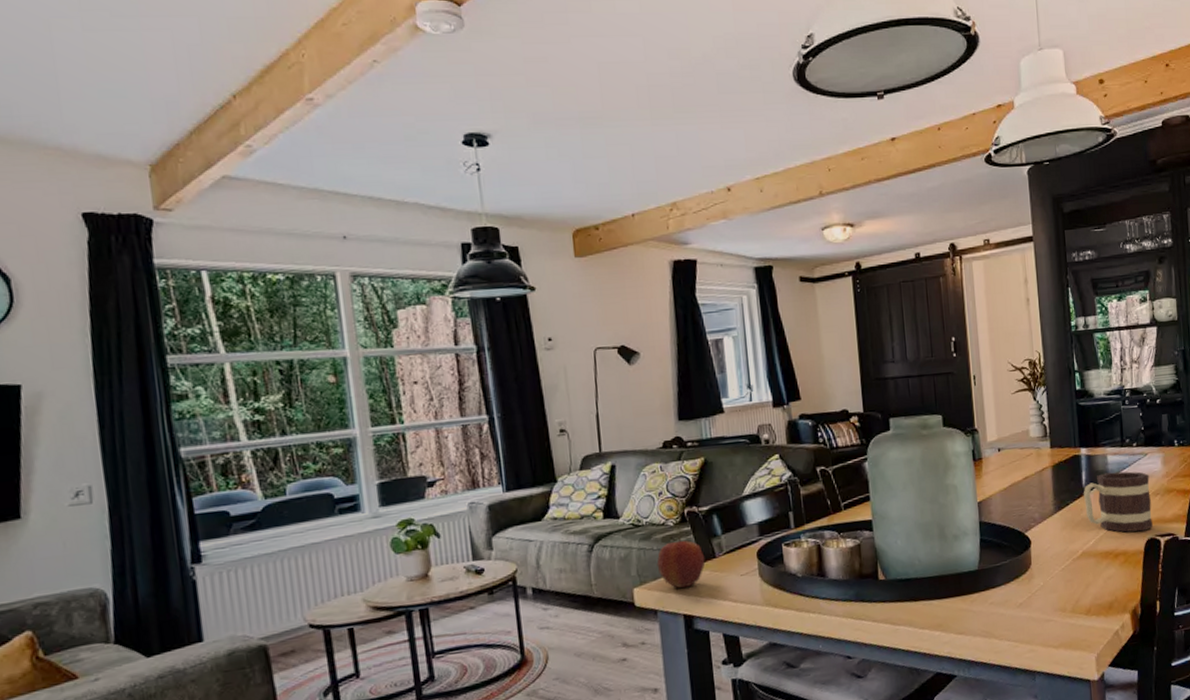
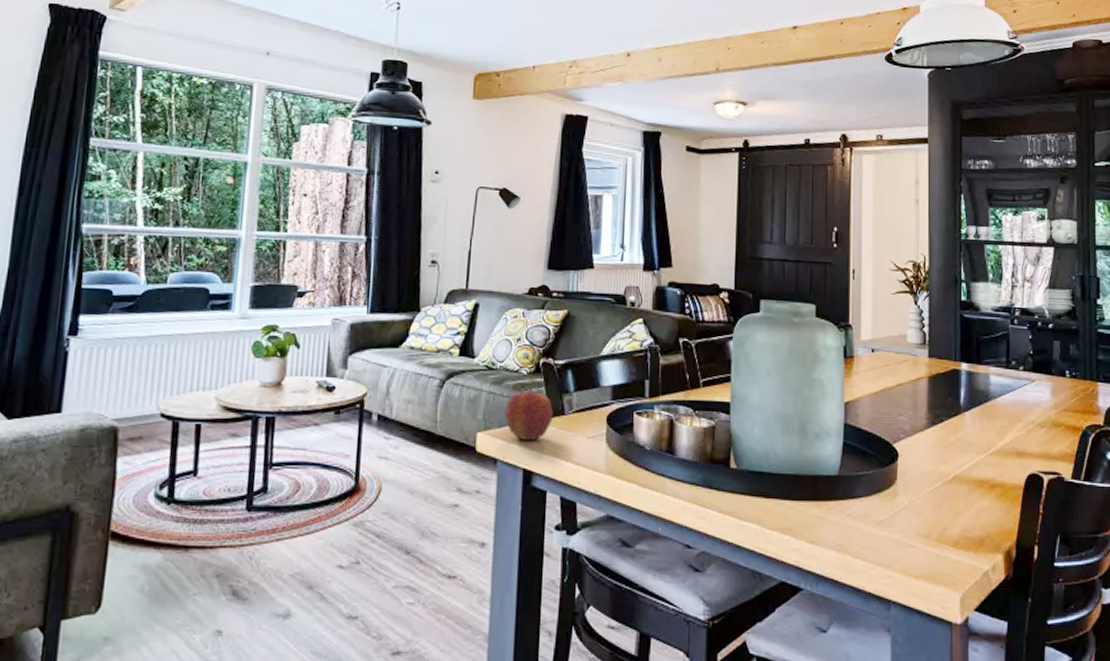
mug: present [1084,471,1154,533] -> none [961,394,1037,464]

